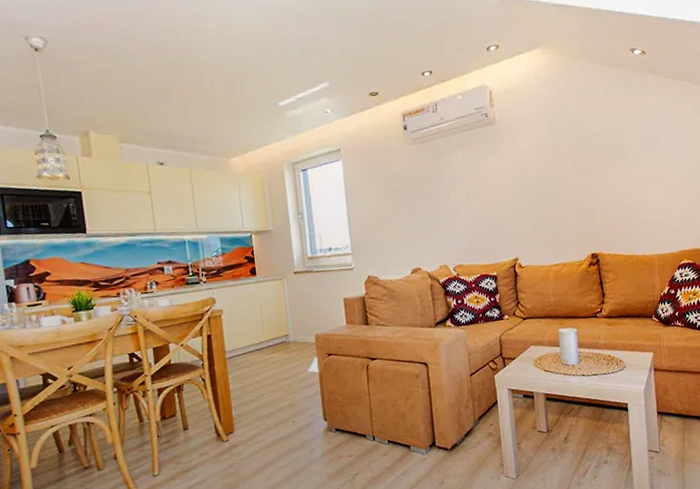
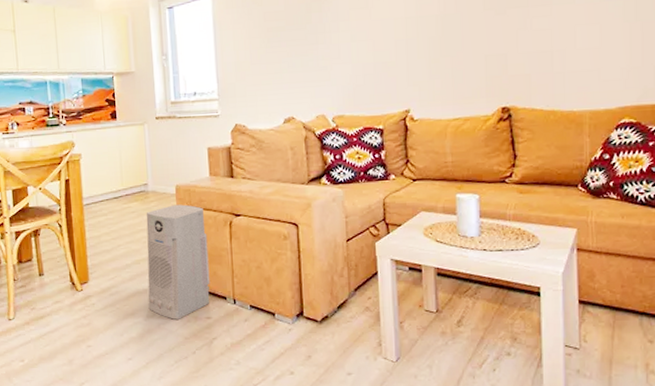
air purifier: none [288,352,351,461] -> present [146,204,210,320]

